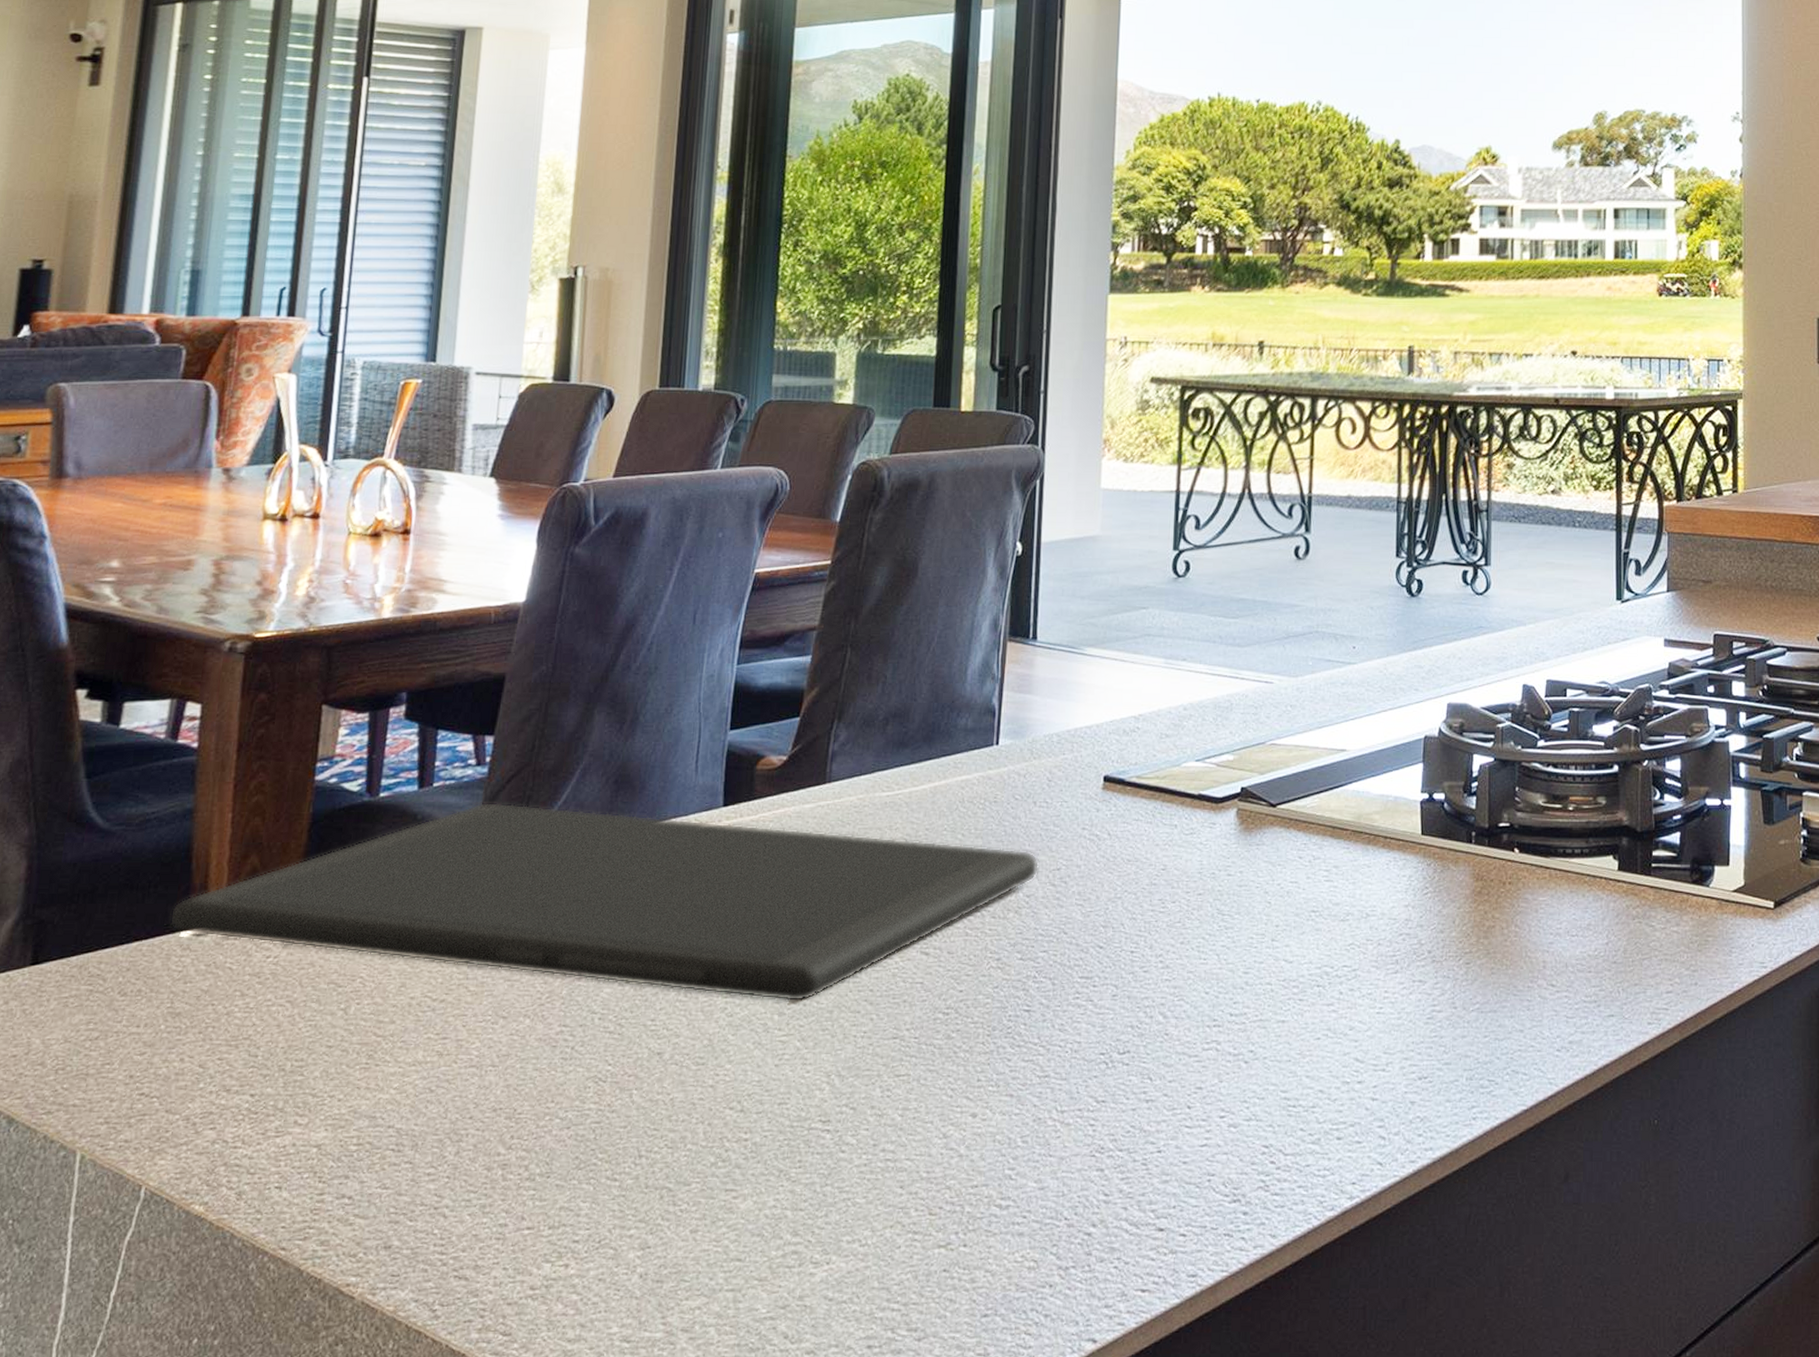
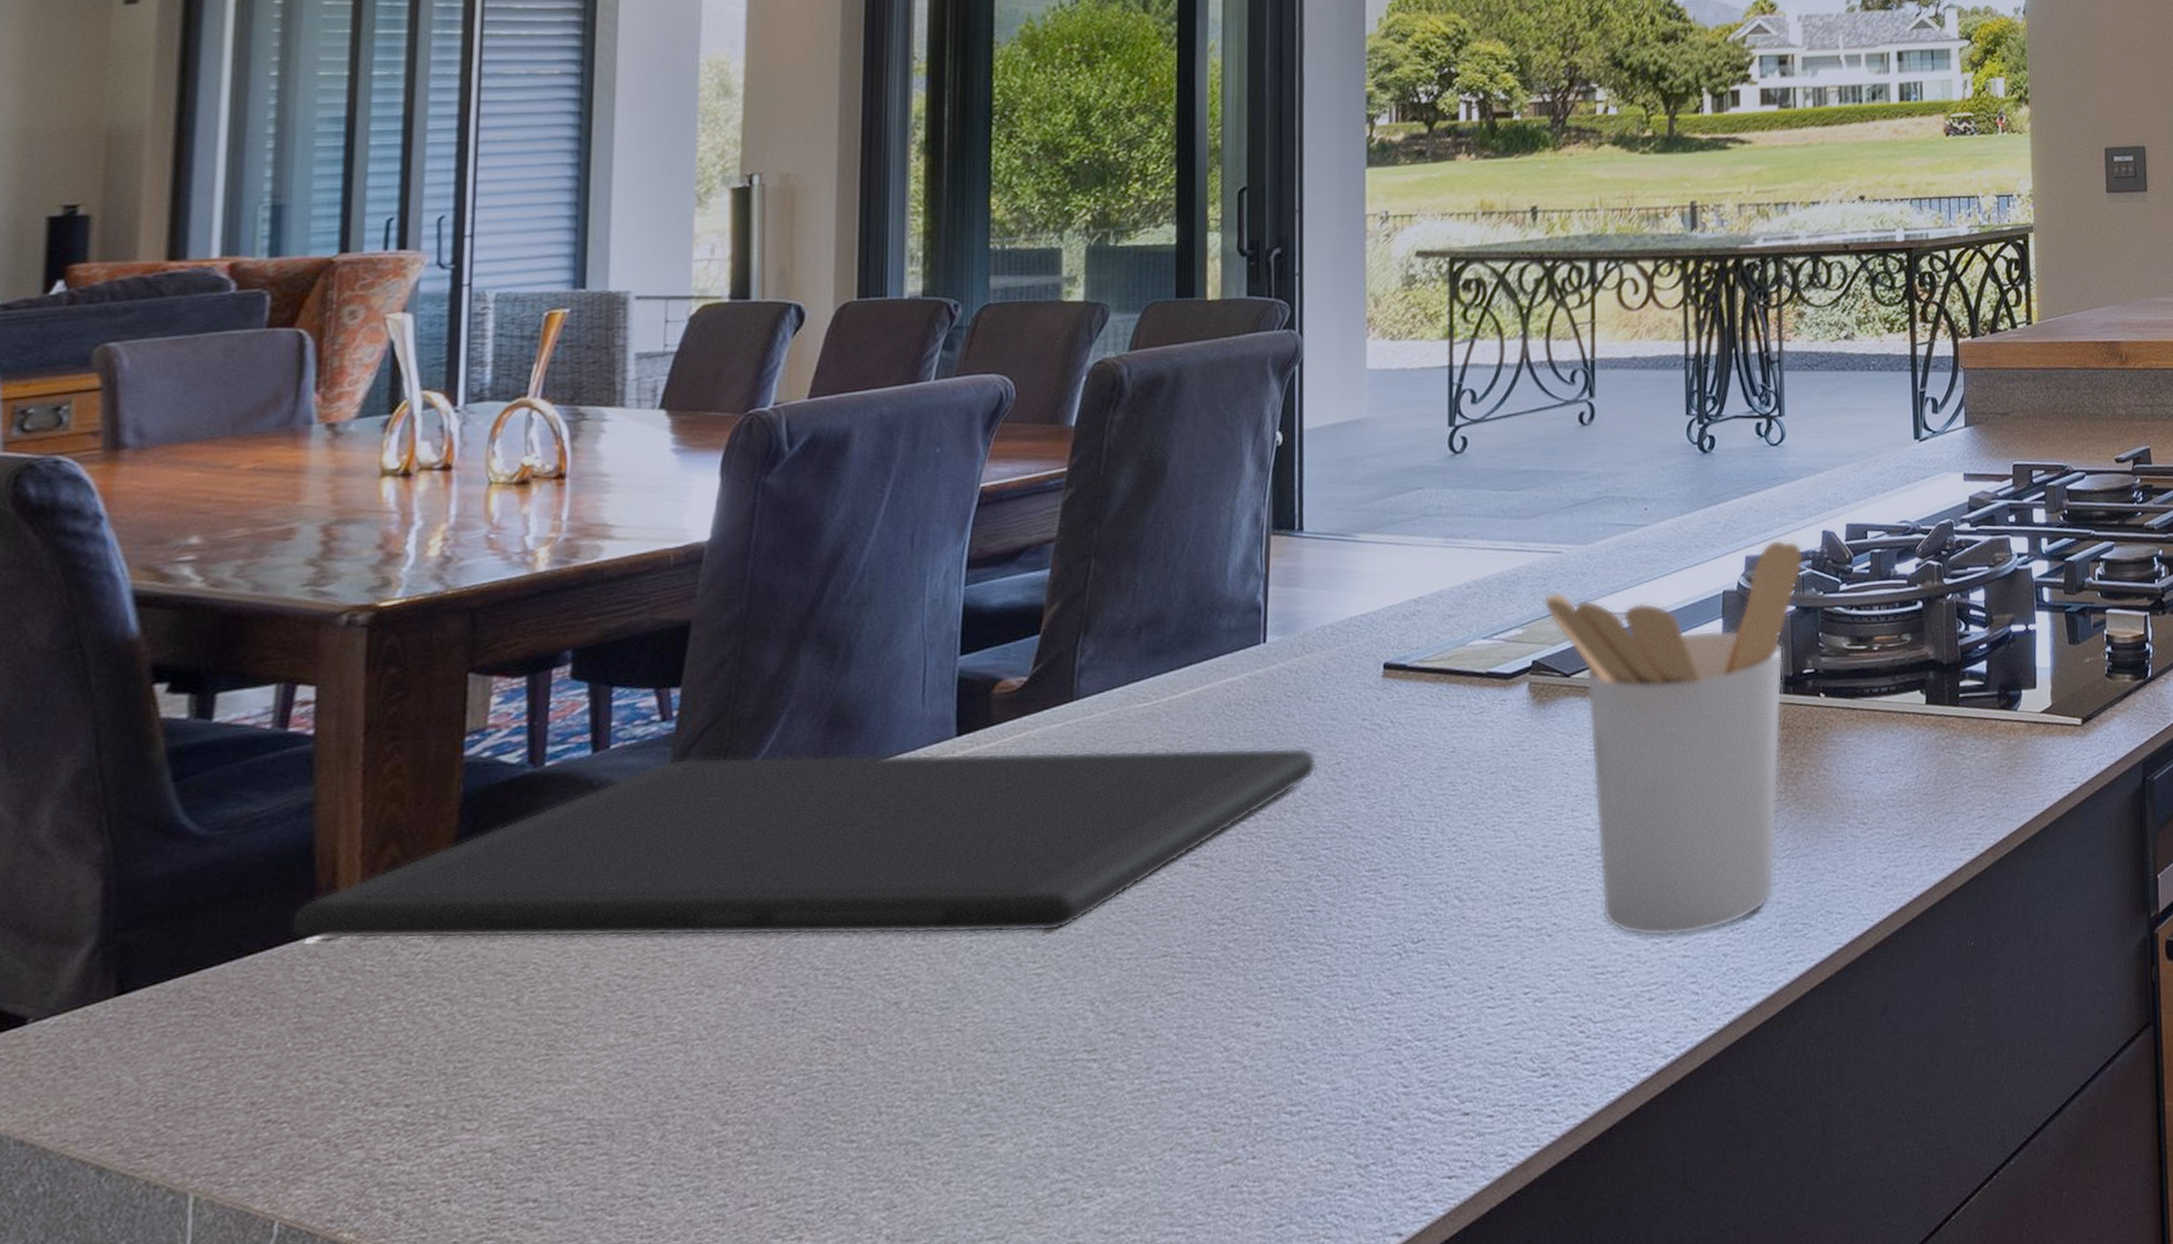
utensil holder: none [1253,689,1504,1078] -> present [1543,539,1804,937]

